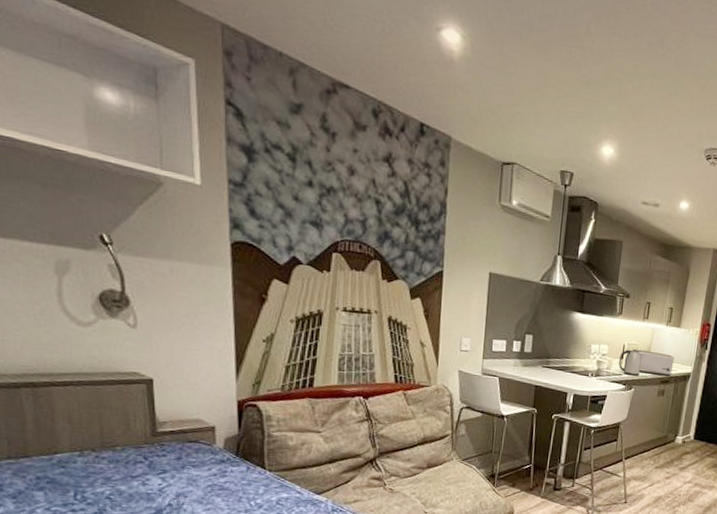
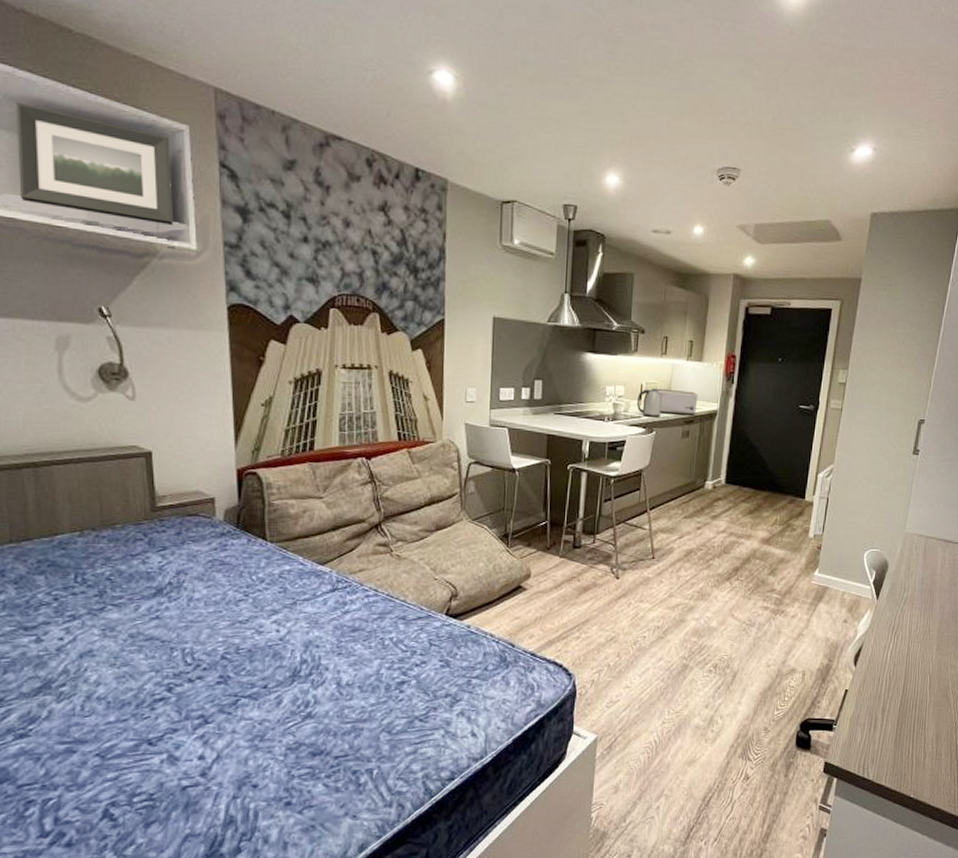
picture frame: none [12,17,178,159] -> present [16,101,174,226]

